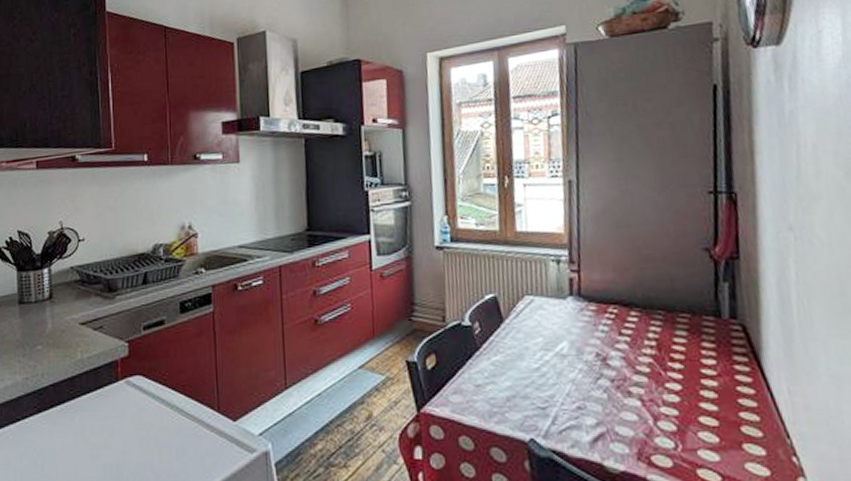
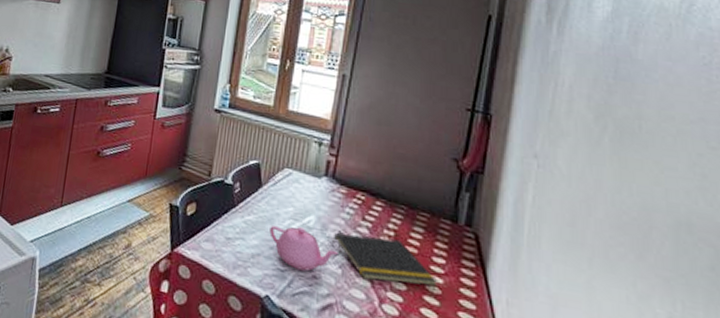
teapot: none [521,357,600,404] -> present [269,226,338,272]
notepad: none [591,349,713,398] -> present [332,233,438,287]

